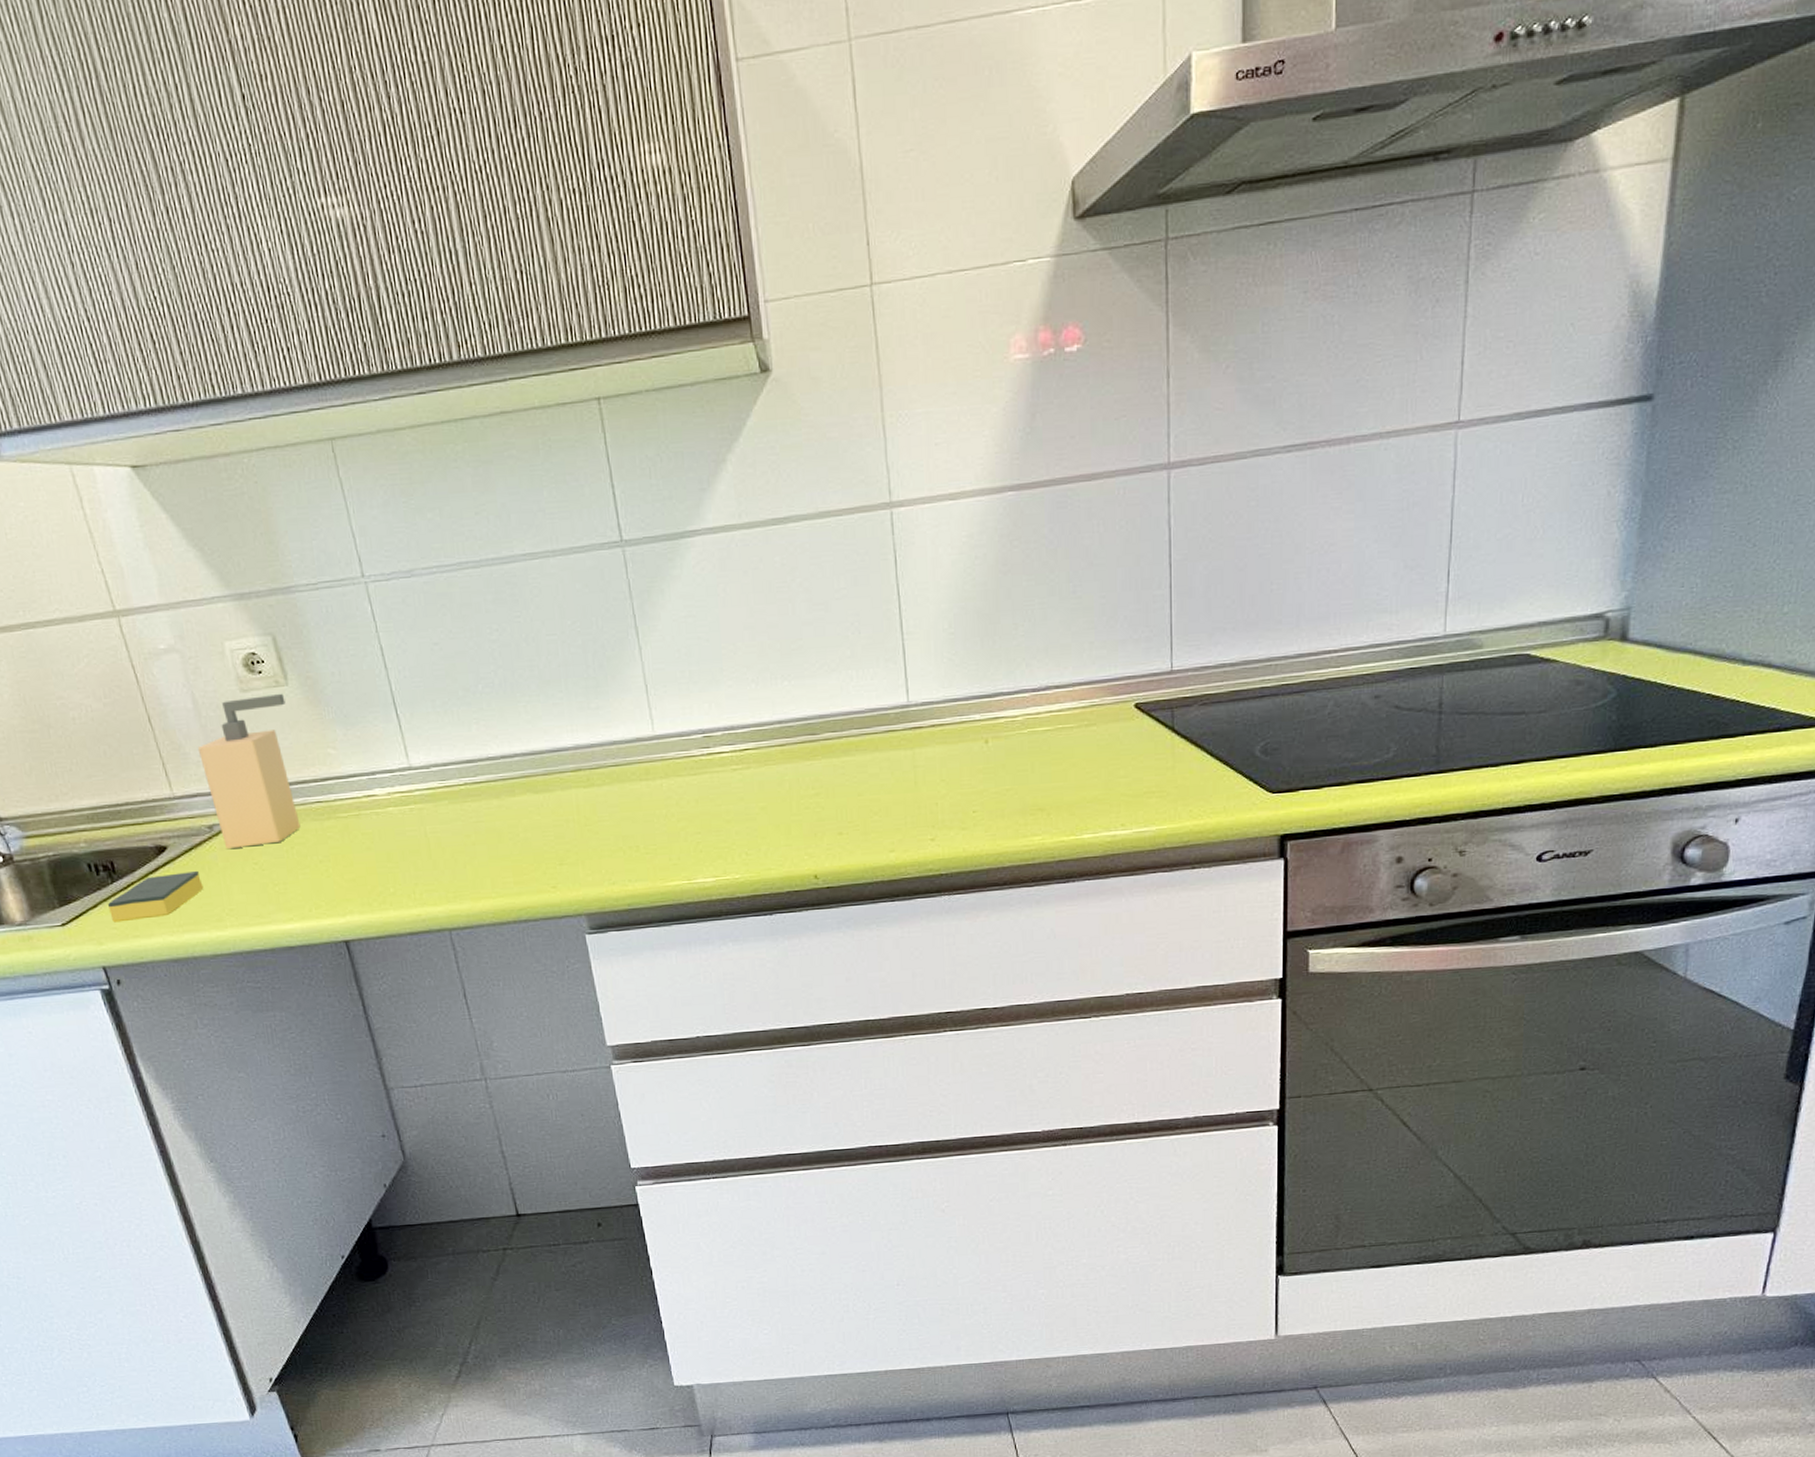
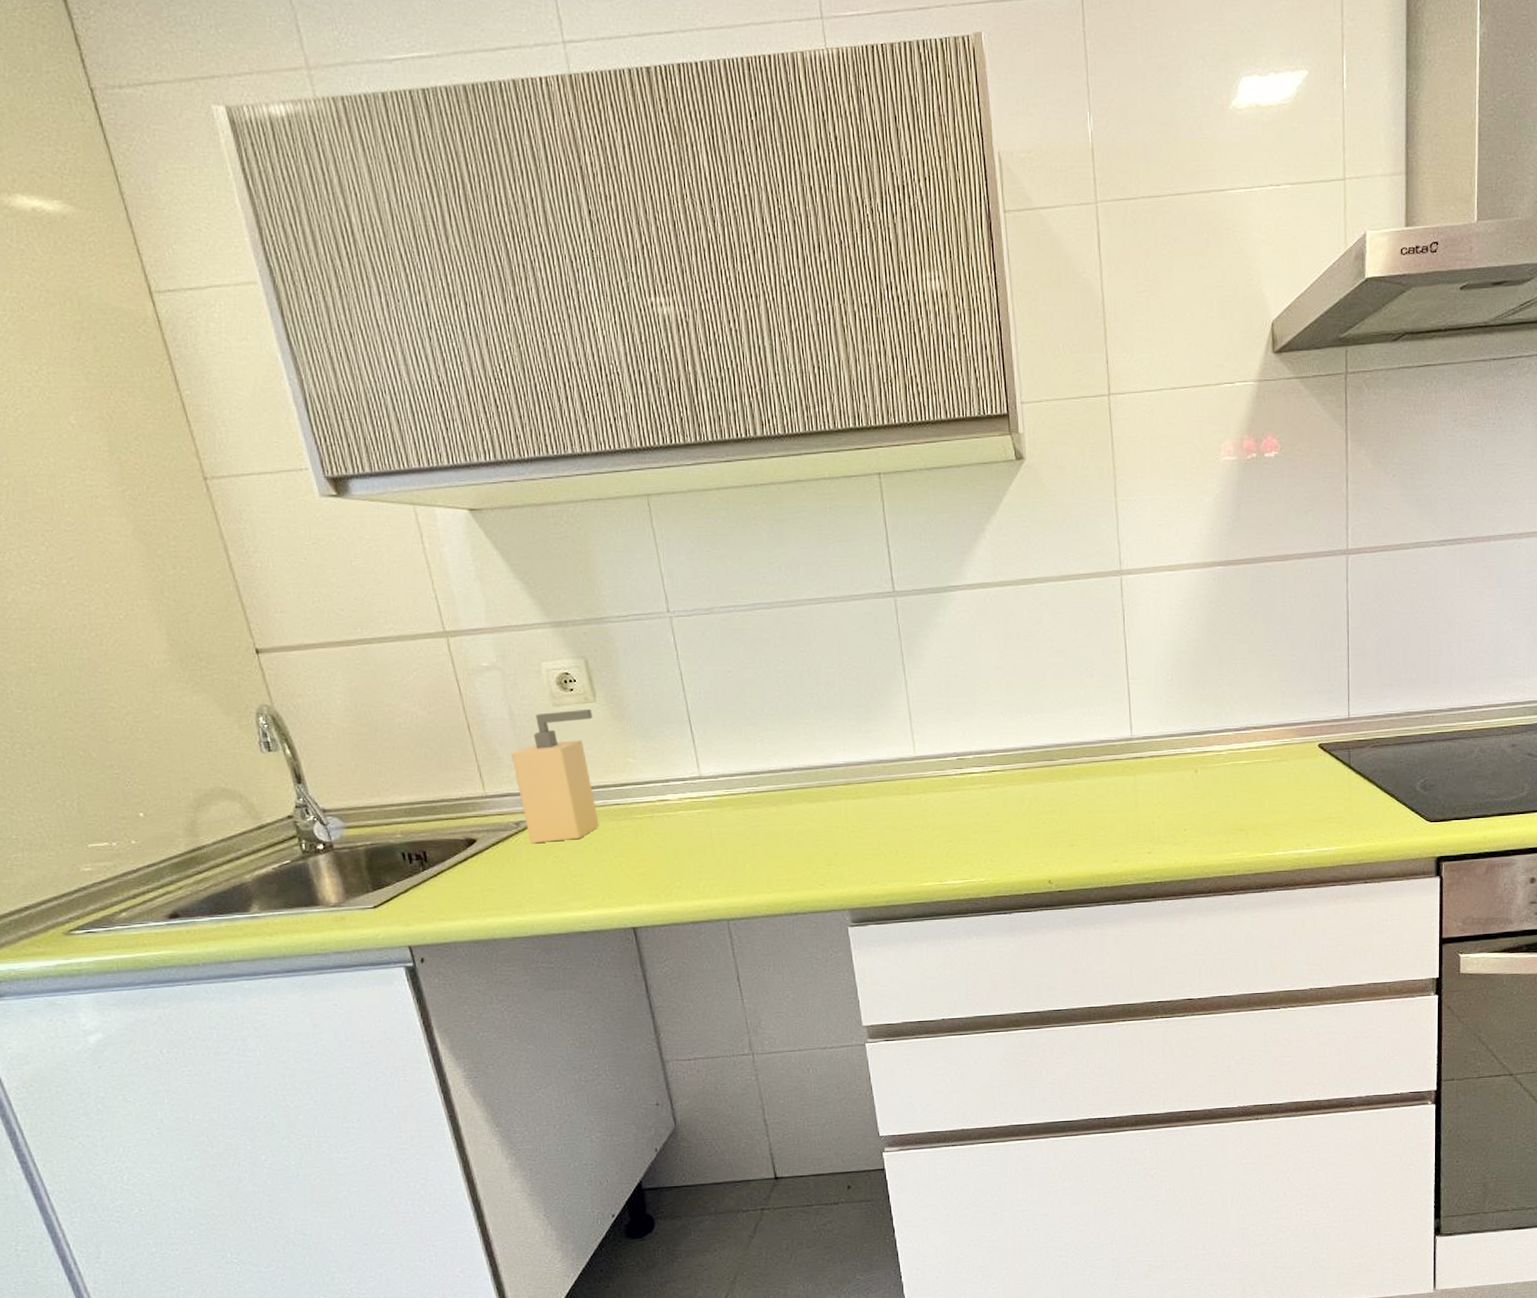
sponge: present [107,870,204,923] -> none [417,861,507,906]

